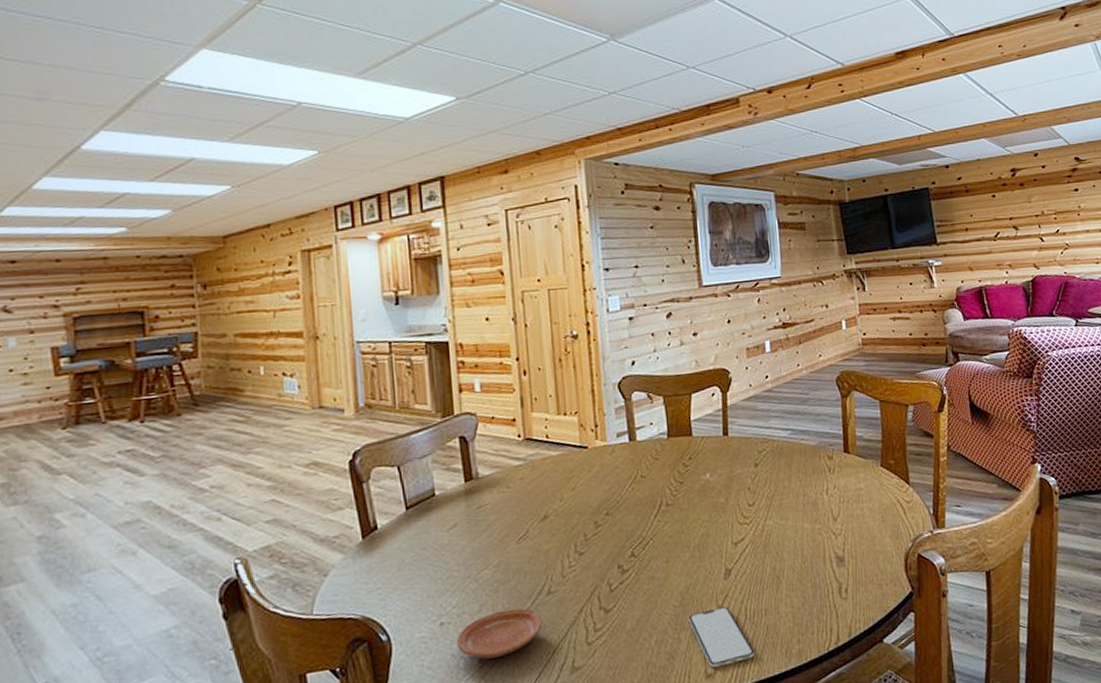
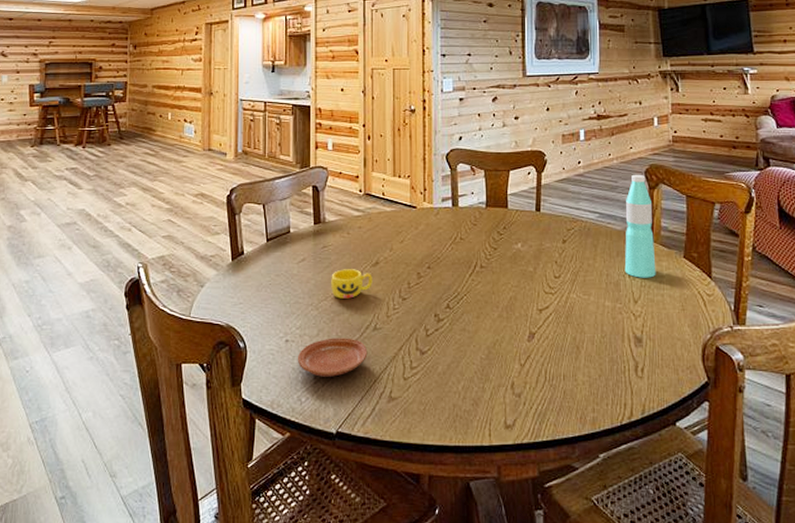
cup: none [491,527,542,565] -> present [331,269,373,299]
smartphone: present [688,606,755,668] -> none [492,366,551,420]
water bottle: none [818,382,854,494] -> present [624,174,656,278]

